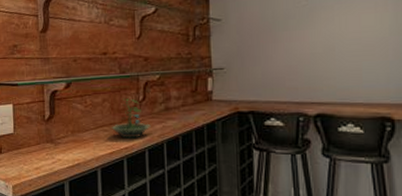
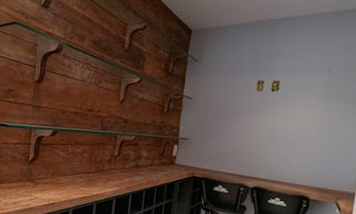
terrarium: present [111,98,151,139] -> none [86,152,121,188]

